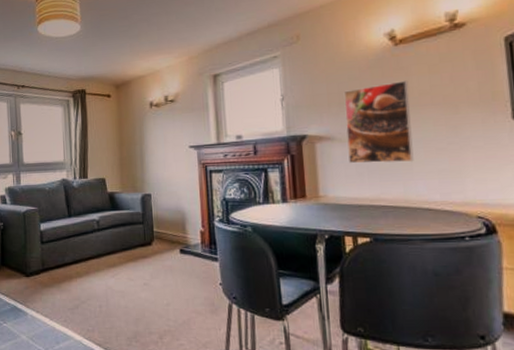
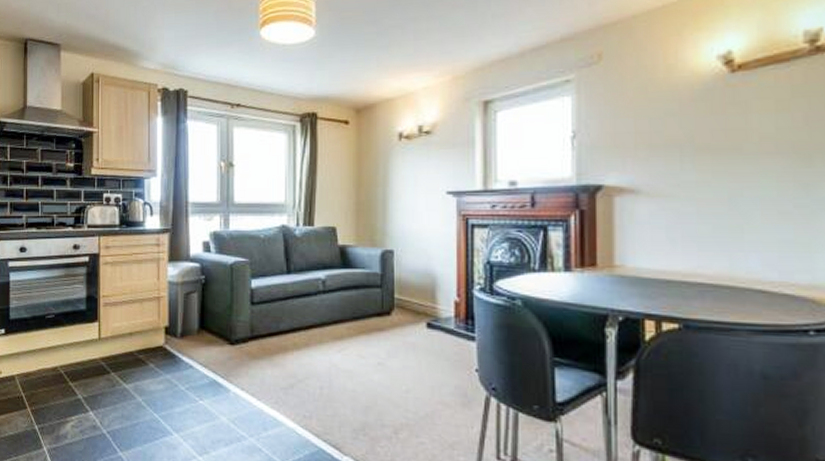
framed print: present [343,80,414,164] -> none [656,119,747,227]

